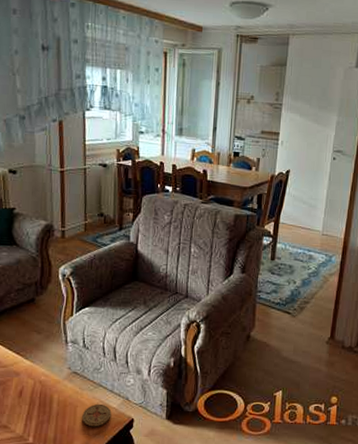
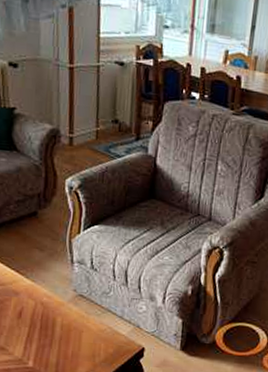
coaster: present [82,403,112,427] -> none [87,330,121,355]

